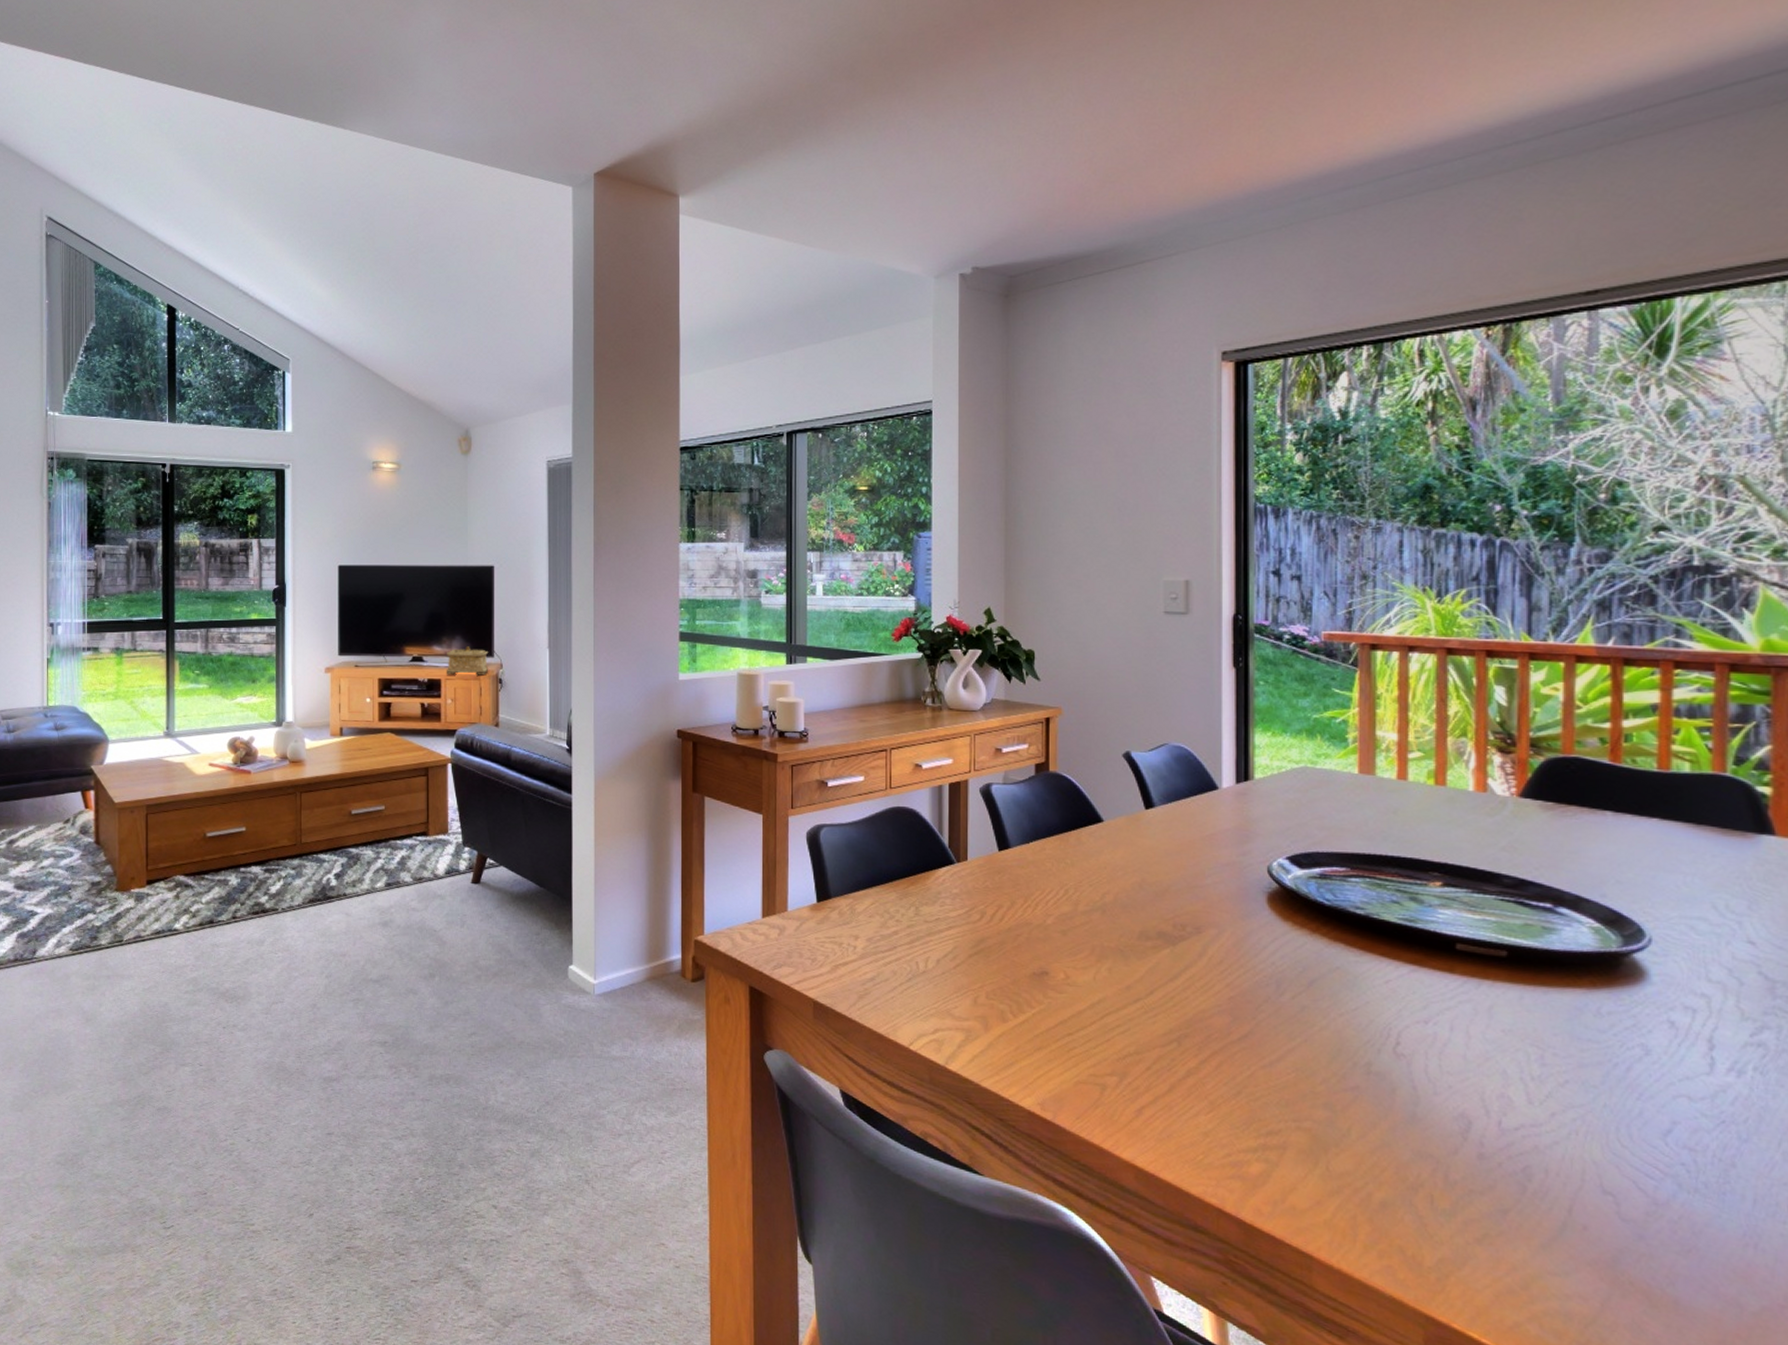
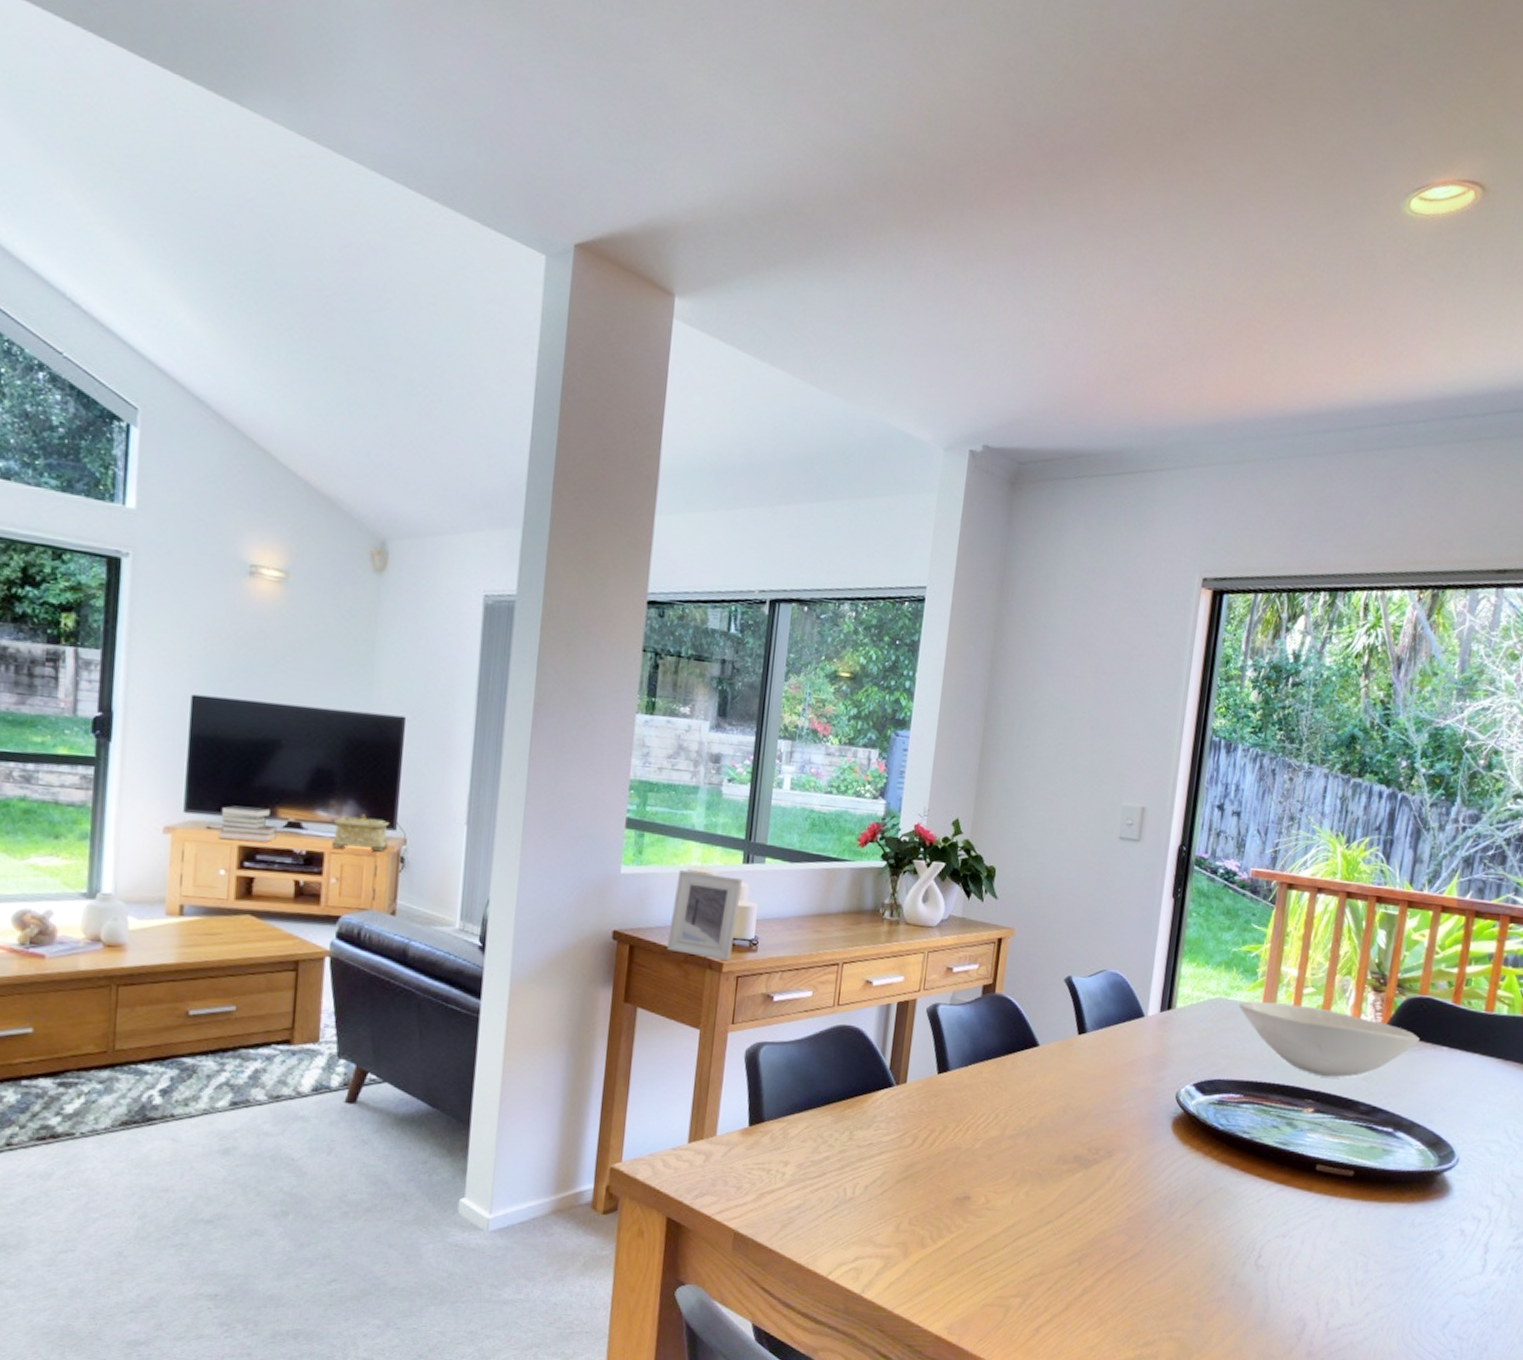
books: none [364,647,405,675] -> present [219,805,277,842]
picture frame: none [726,673,787,751] -> present [667,869,742,960]
bowl: none [1329,769,1571,848] -> present [1238,1001,1420,1077]

